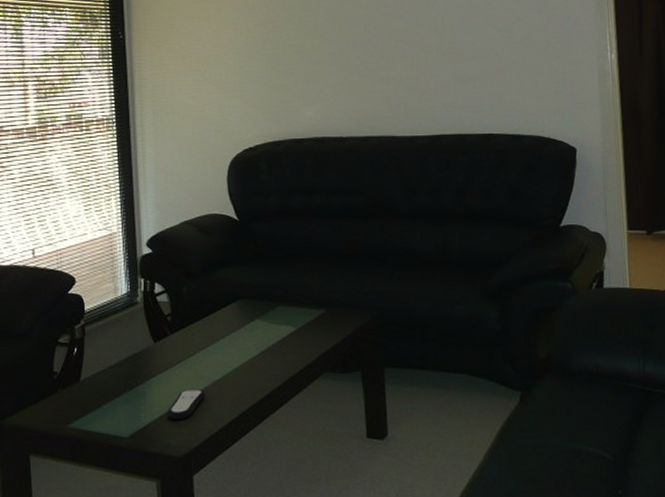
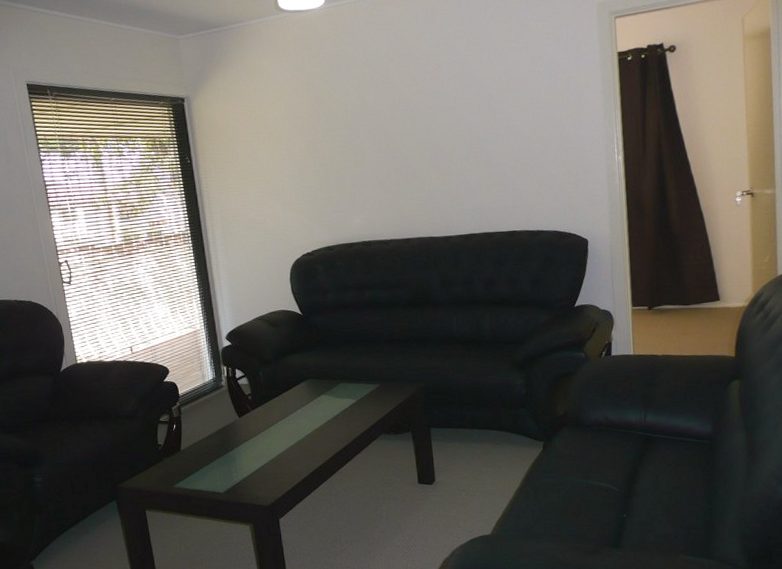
remote control: present [167,390,205,420] -> none [254,453,284,478]

